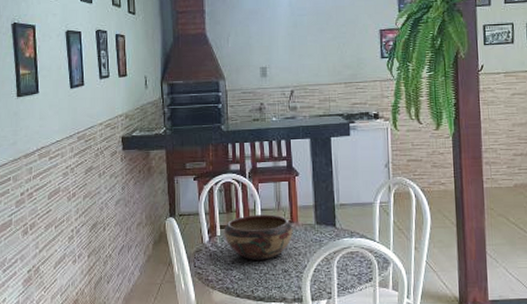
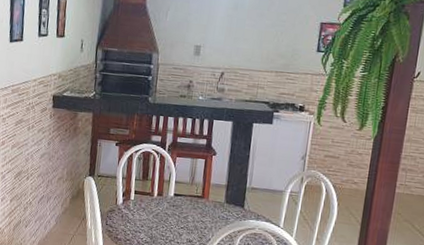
decorative bowl: present [224,214,293,260] -> none [137,185,203,229]

